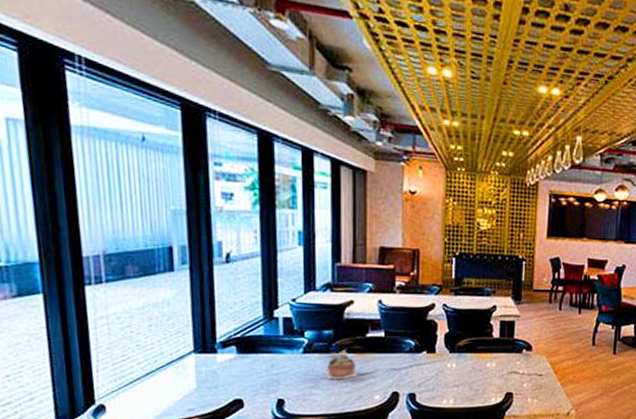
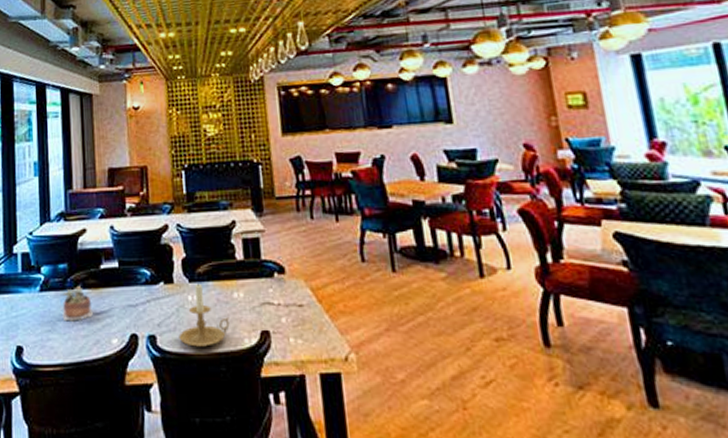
candle holder: none [436,354,481,403] -> present [178,283,230,347]

